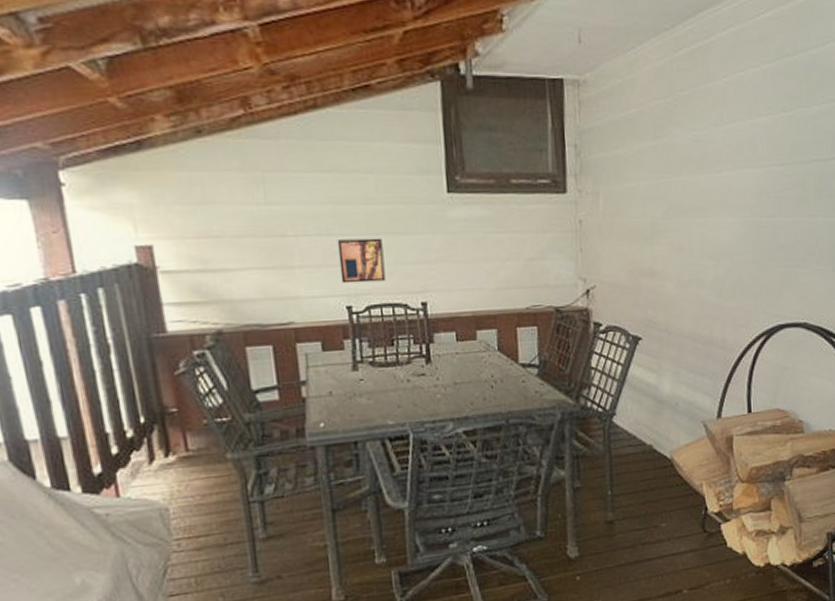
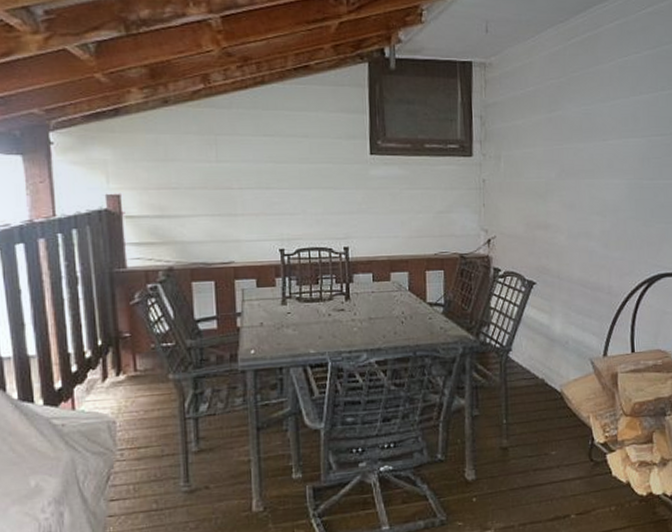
wall art: present [337,238,386,284] -> none [274,191,314,230]

